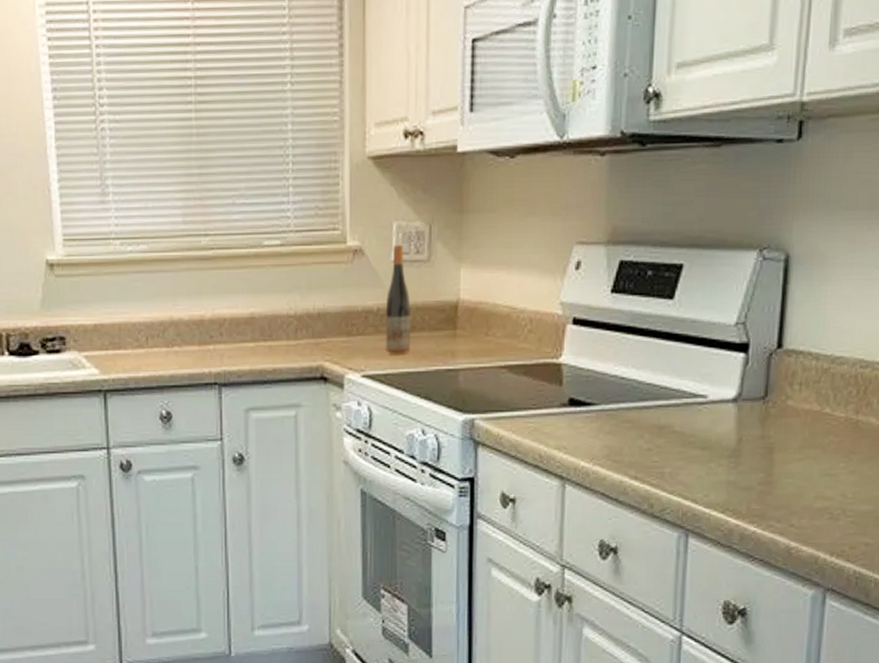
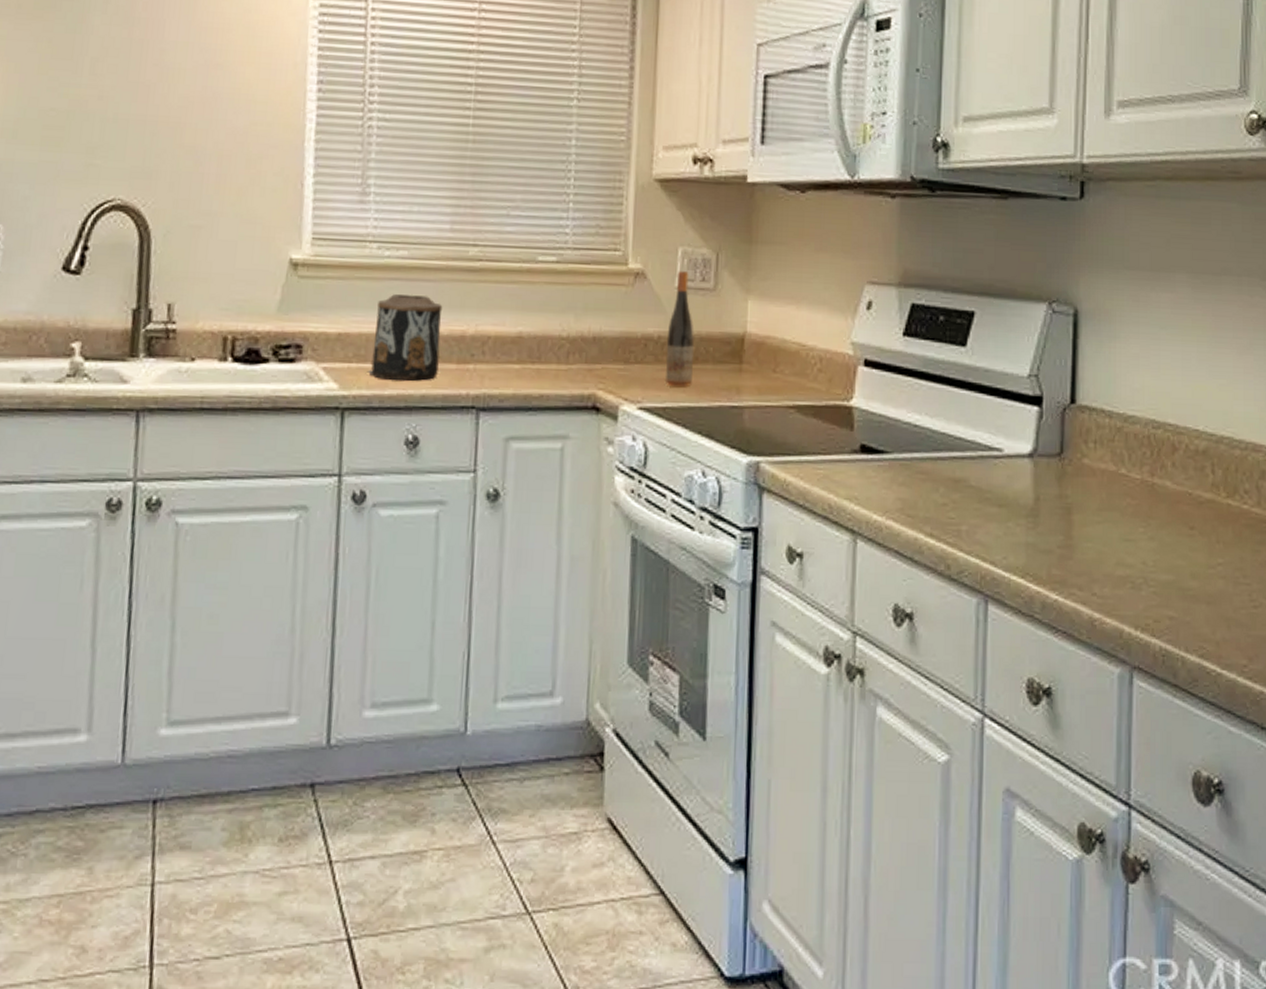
canister: none [122,286,184,363] -> present [367,294,443,381]

